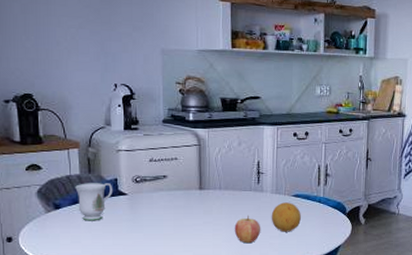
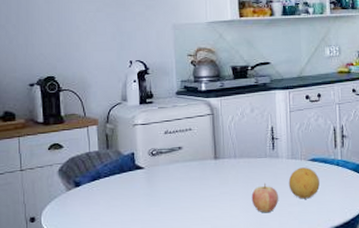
mug: present [75,183,113,221] -> none [94,158,131,198]

